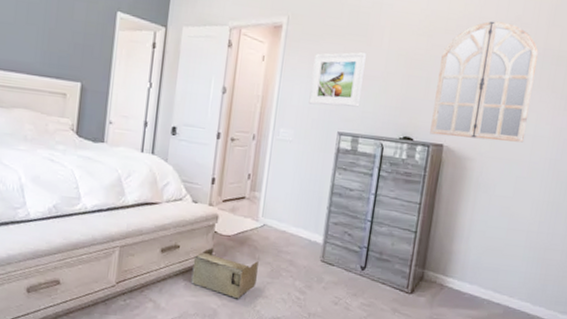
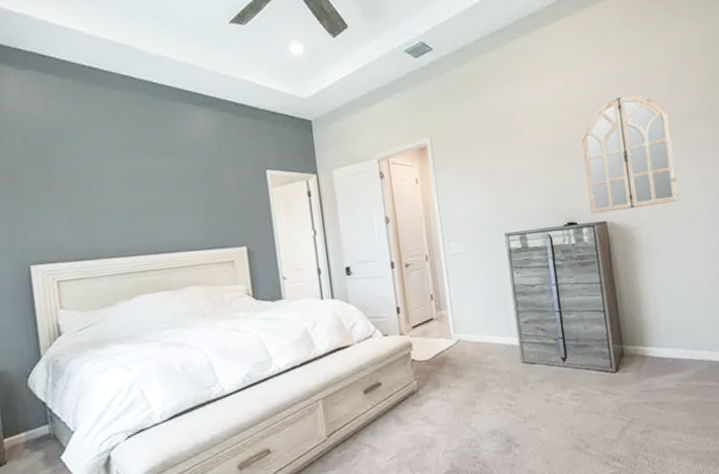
cardboard box: present [191,247,259,299] -> none [398,376,466,422]
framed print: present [308,52,366,107] -> none [464,152,519,214]

